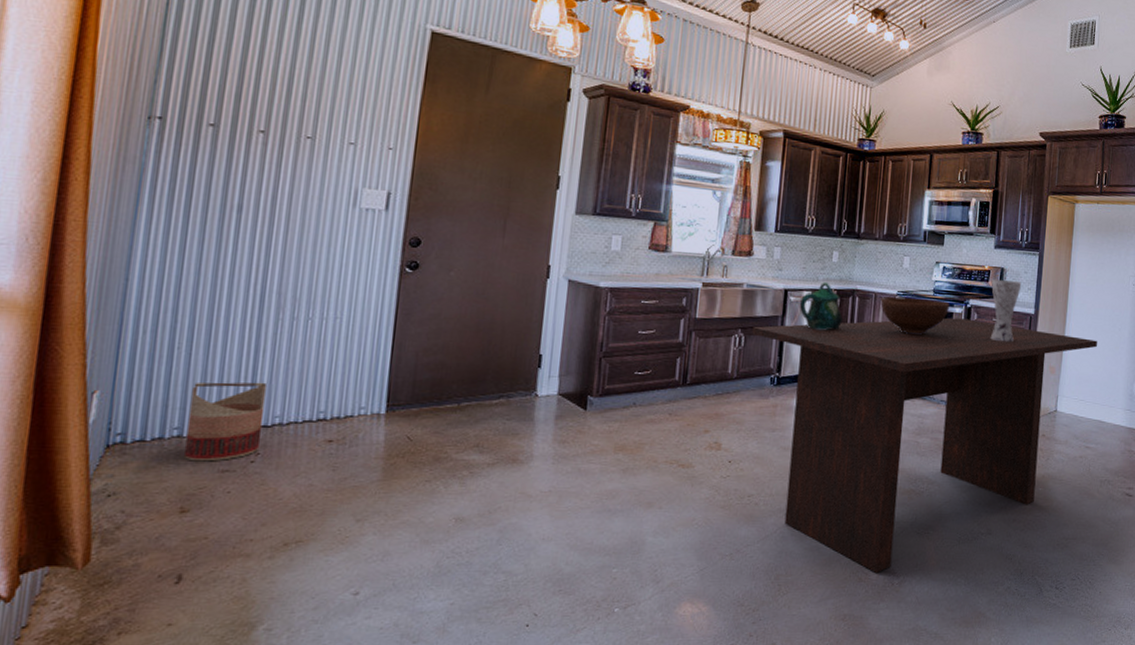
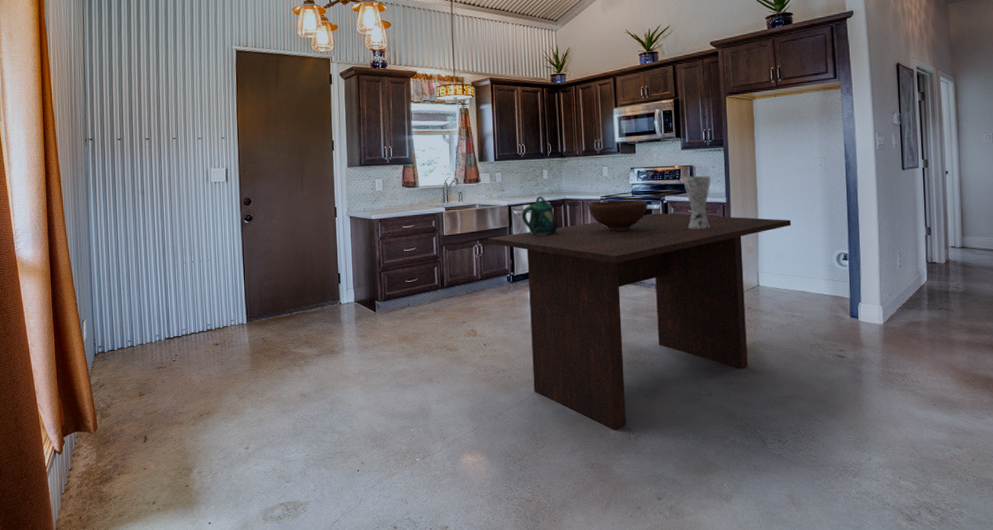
basket: present [184,382,268,462] -> none [134,307,177,362]

